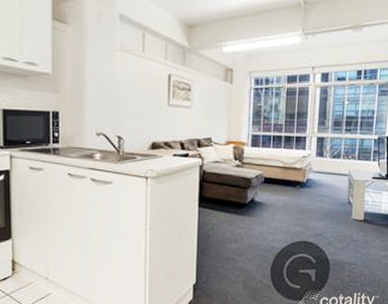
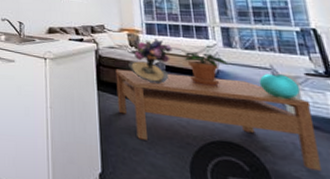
coffee table: none [216,184,370,255] -> present [115,69,321,171]
bouquet: none [231,151,273,195] -> present [128,39,173,84]
potted plant: none [282,163,317,195] -> present [184,52,229,87]
decorative sphere: none [337,180,365,200] -> present [259,74,300,99]

